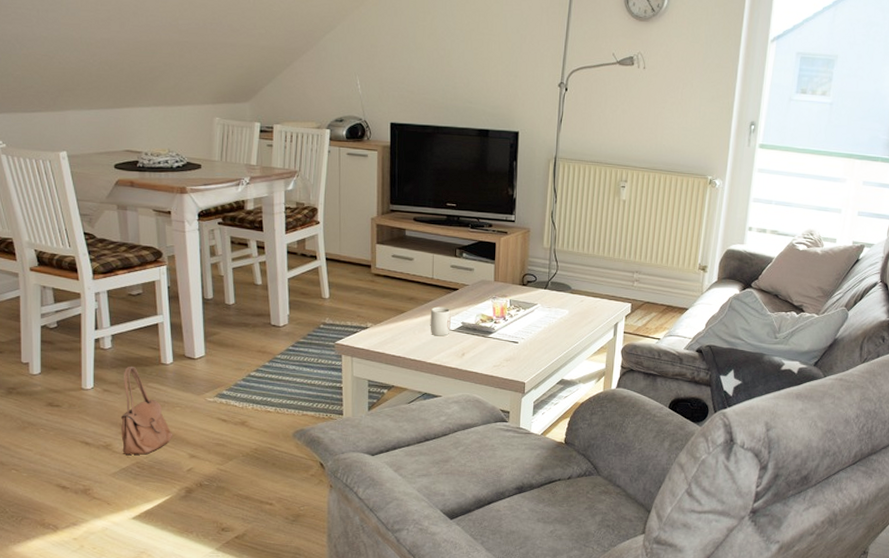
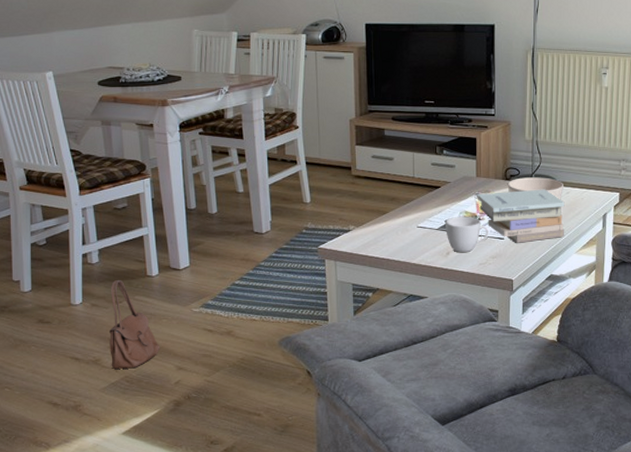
mug: present [430,306,451,337] -> none [413,206,434,236]
cup: none [462,319,505,355] -> present [445,217,490,253]
books: none [494,296,579,348] -> present [477,189,565,243]
bowl: none [524,284,578,308] -> present [507,177,563,200]

